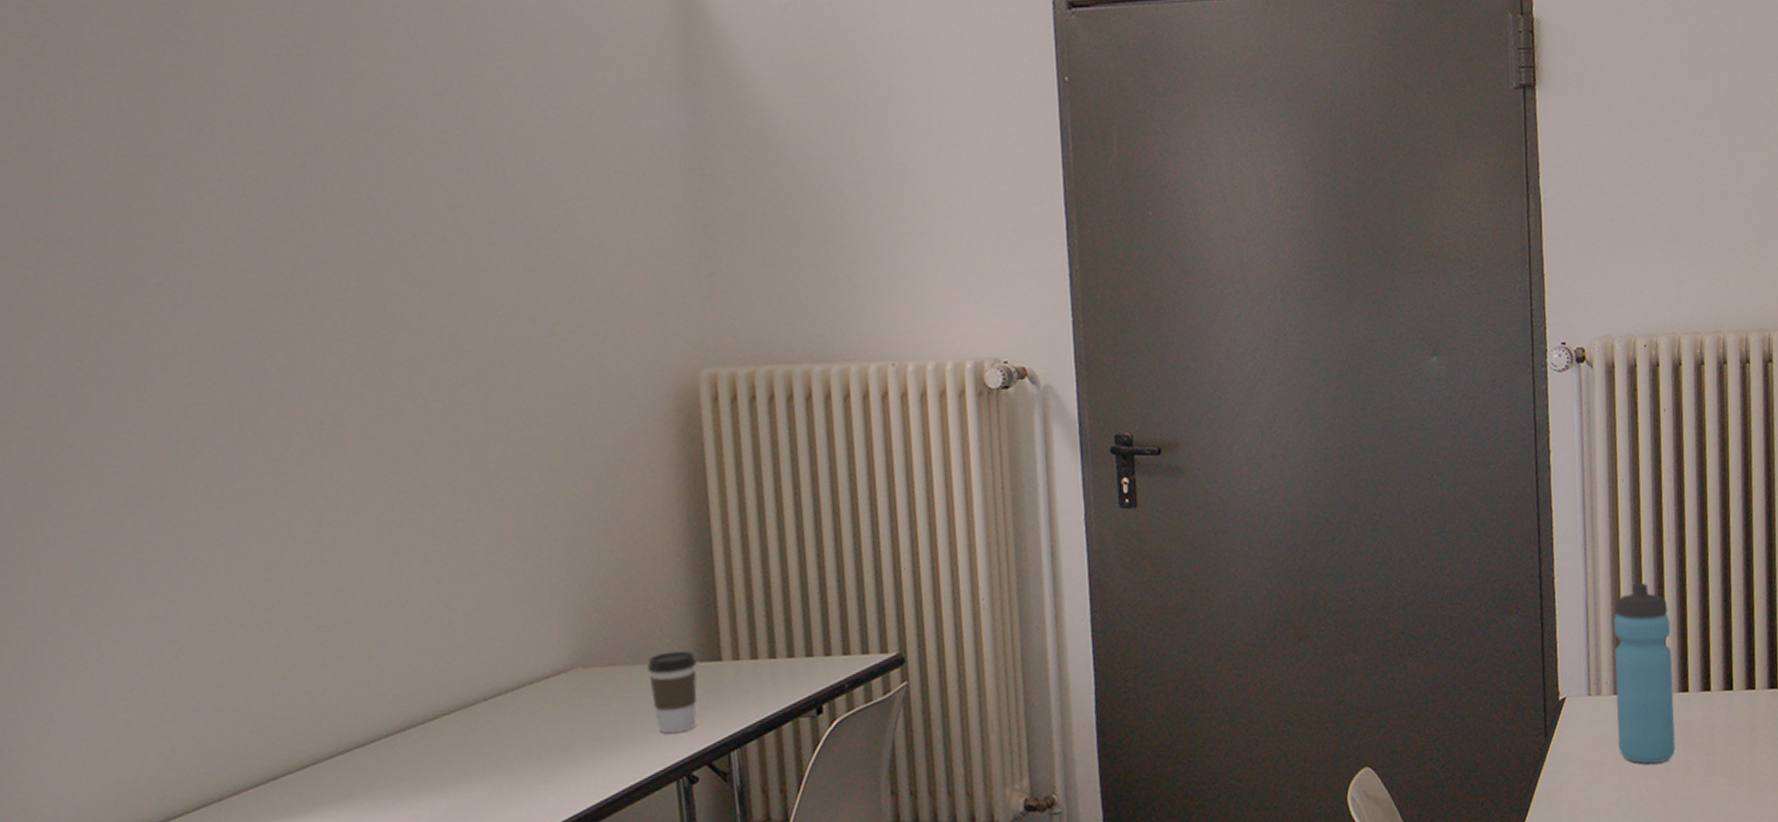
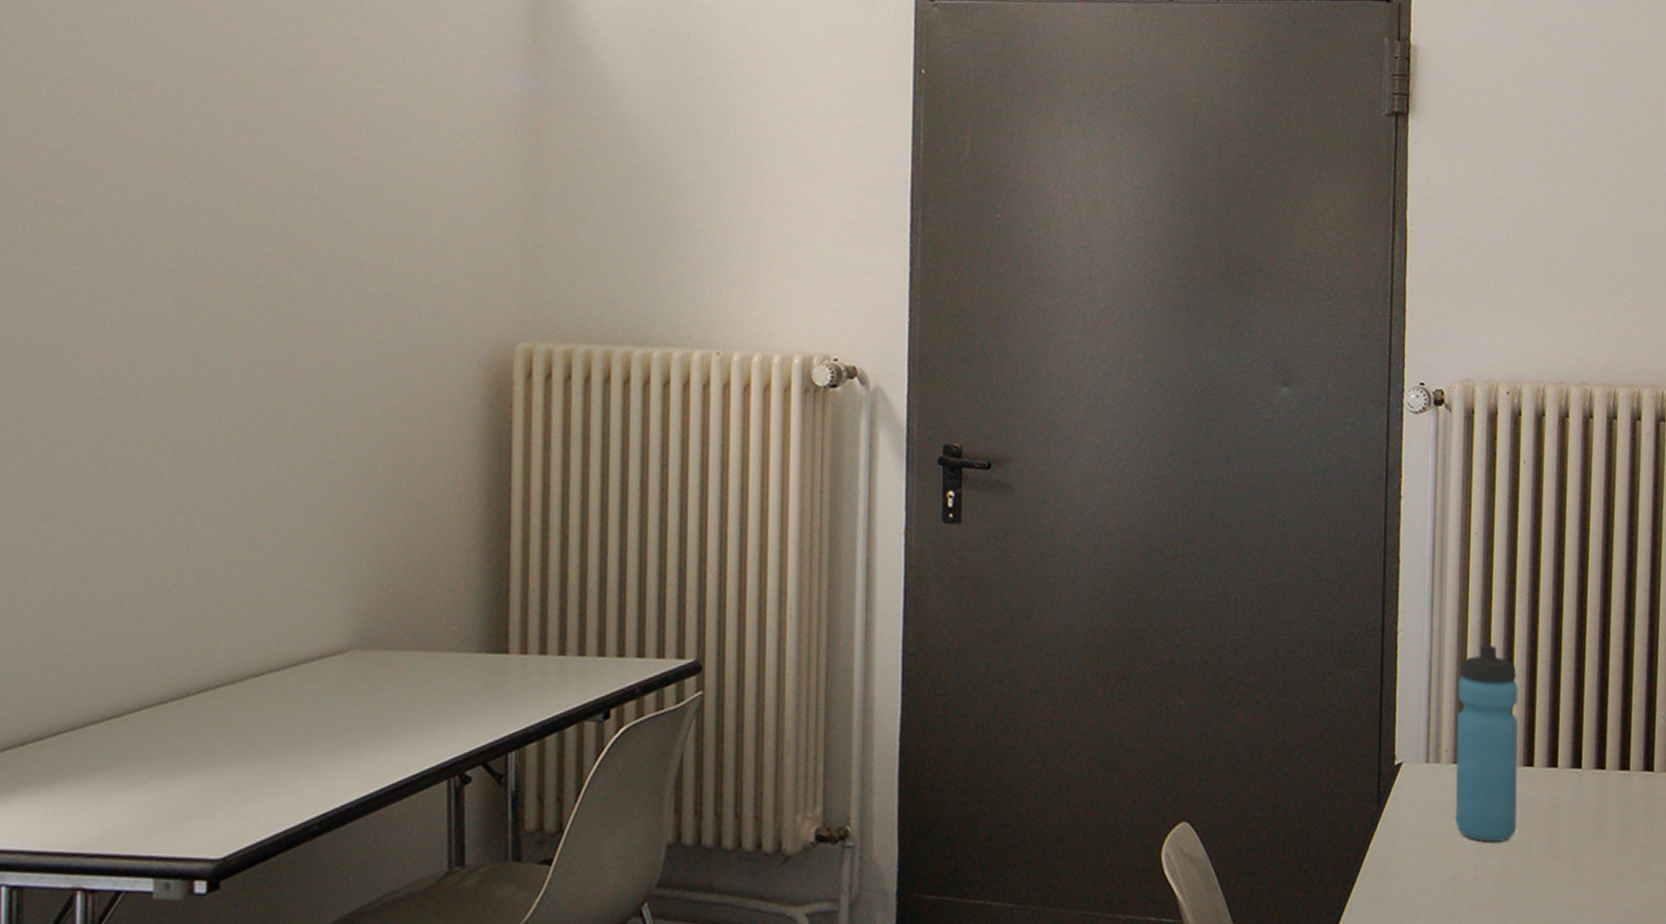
coffee cup: present [646,650,698,734] -> none [428,639,482,728]

